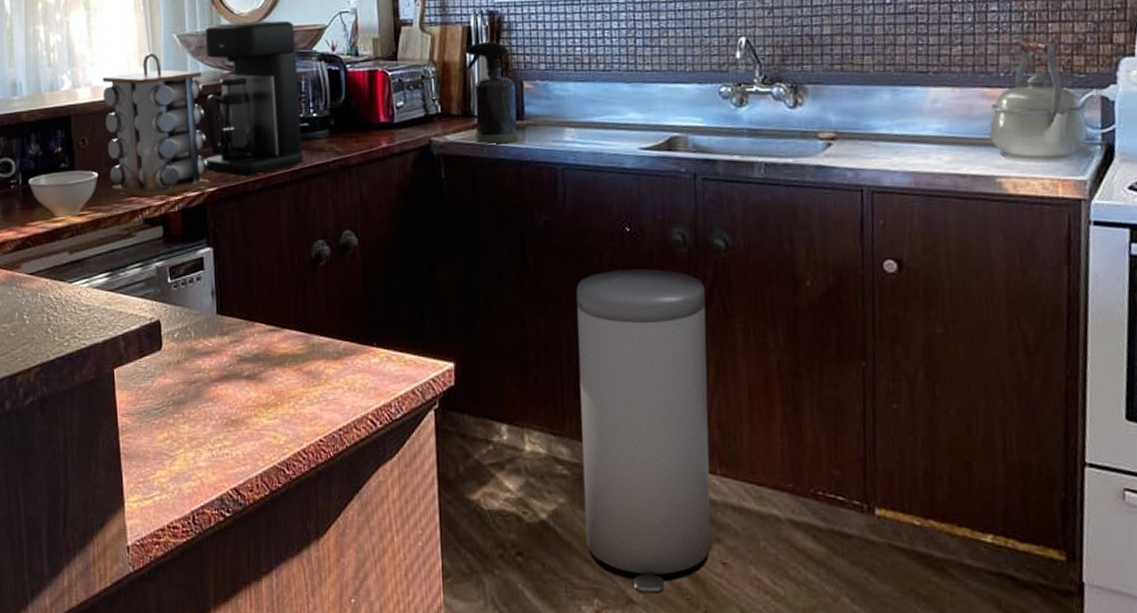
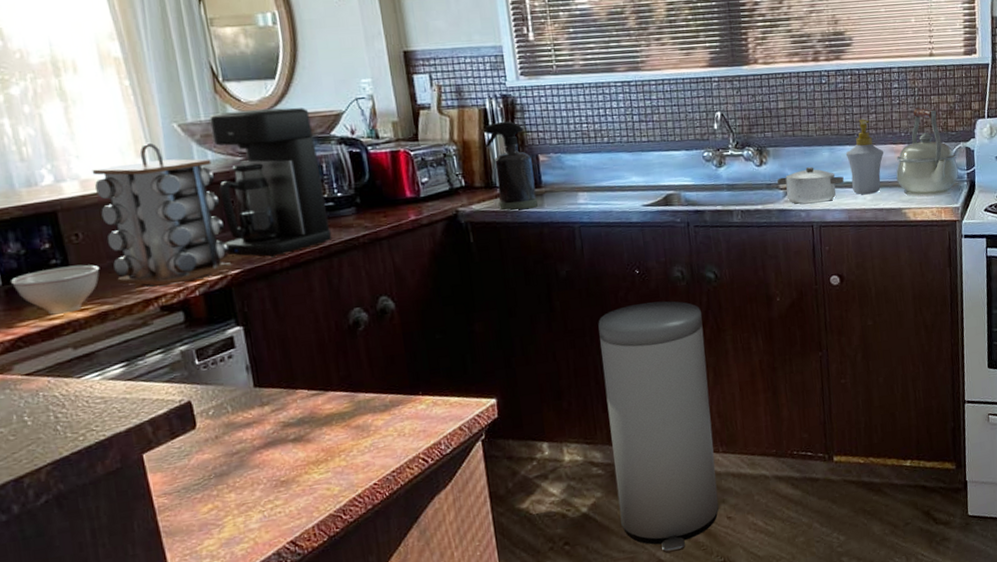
cooking pot: none [816,112,911,161] -> present [777,167,844,204]
soap bottle: none [914,51,972,154] -> present [845,119,884,195]

